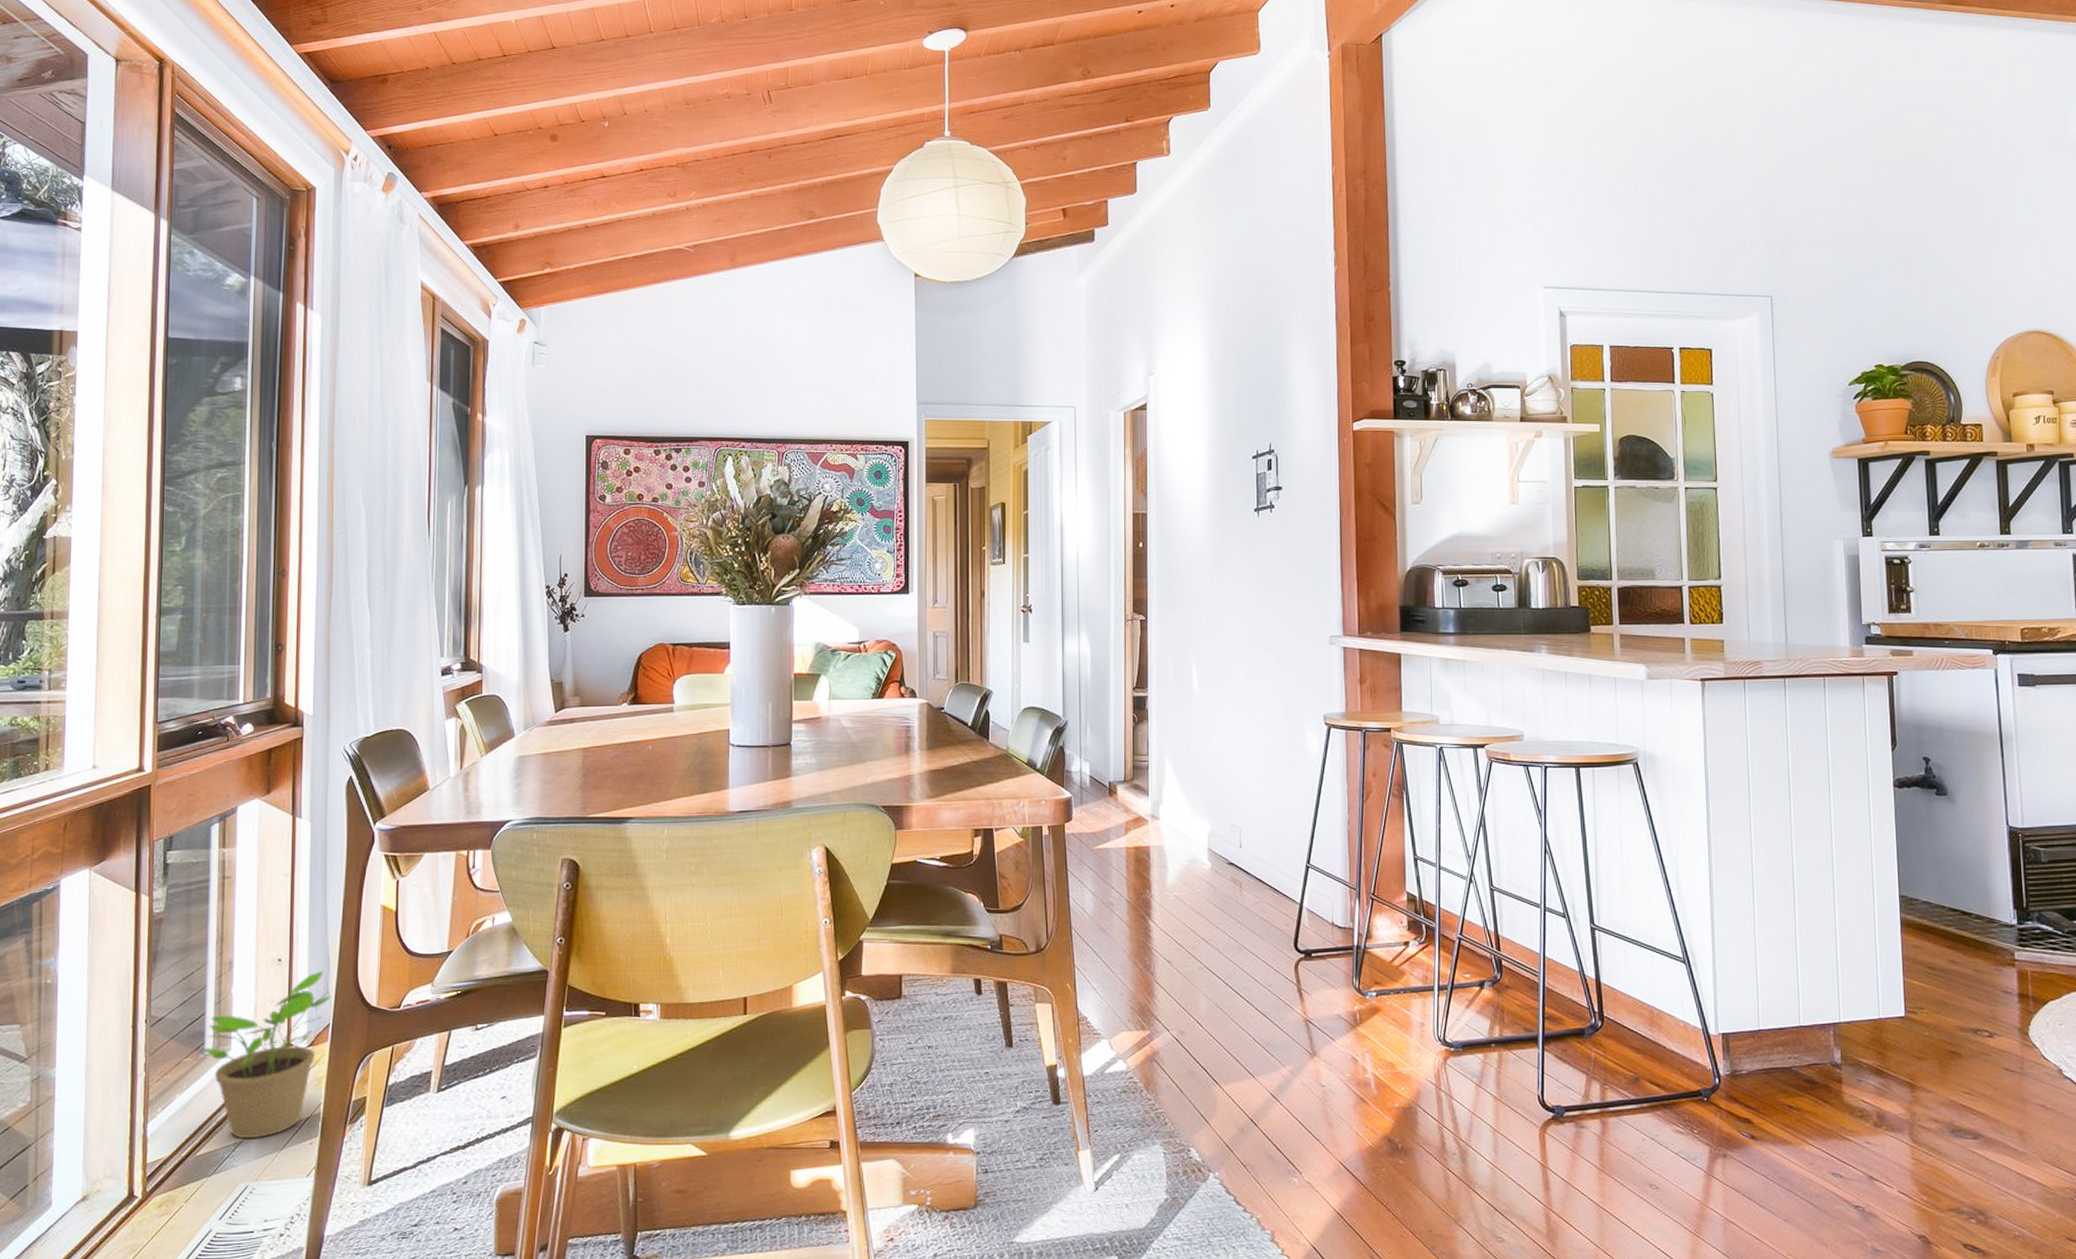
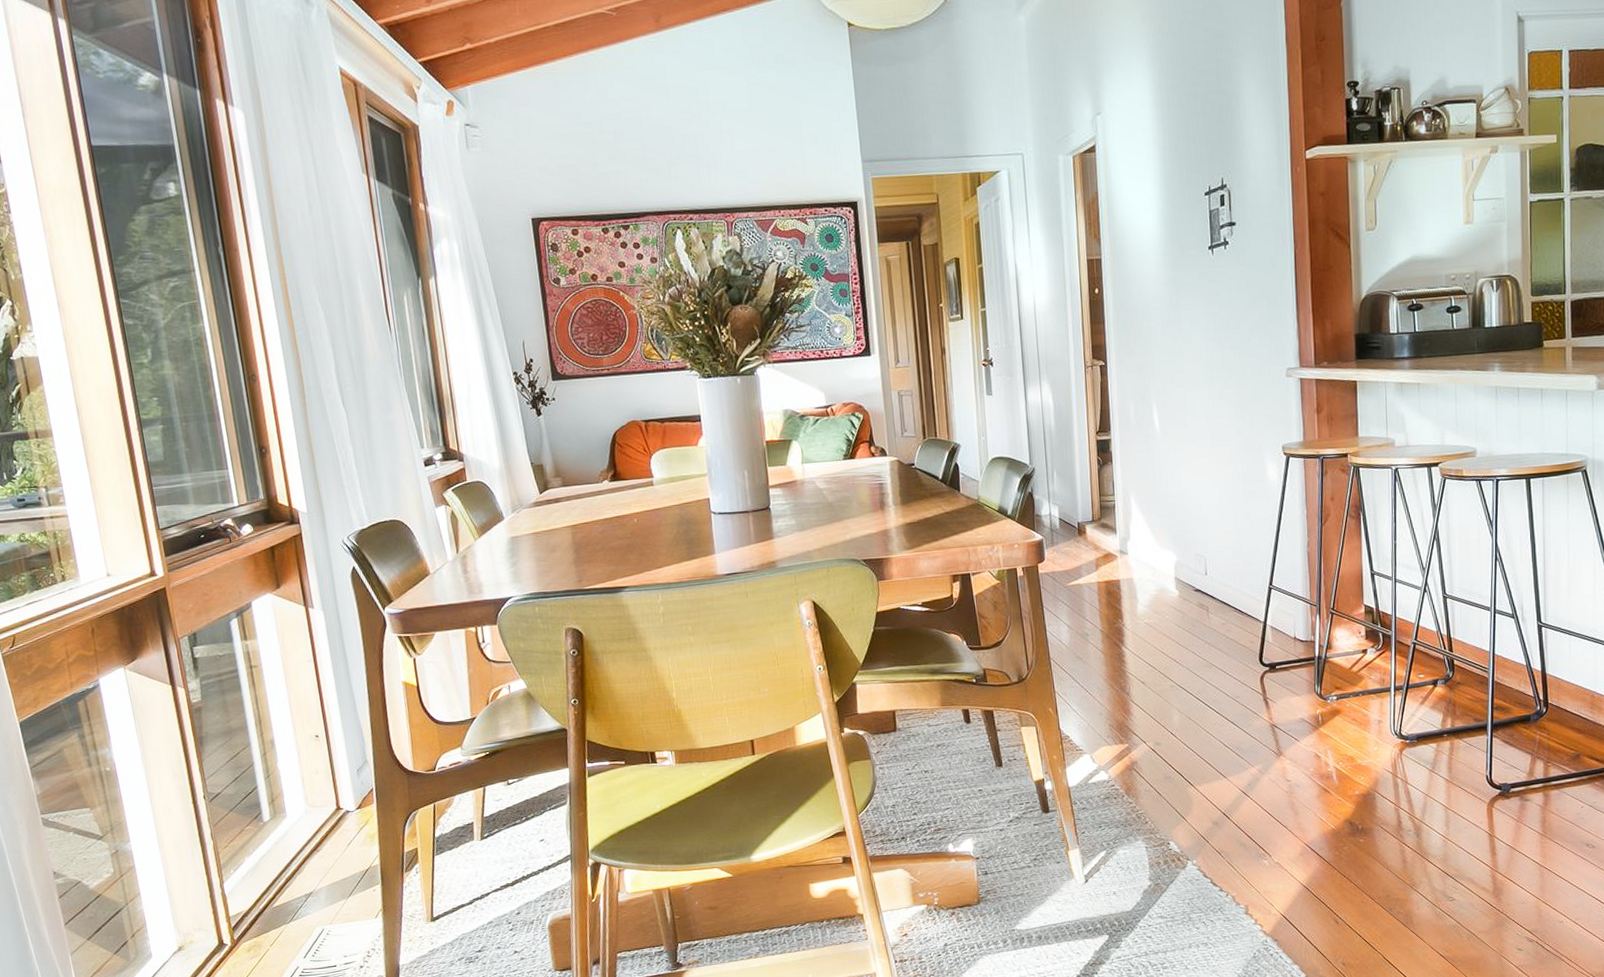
potted plant: present [199,970,332,1139] -> none [258,742,371,891]

